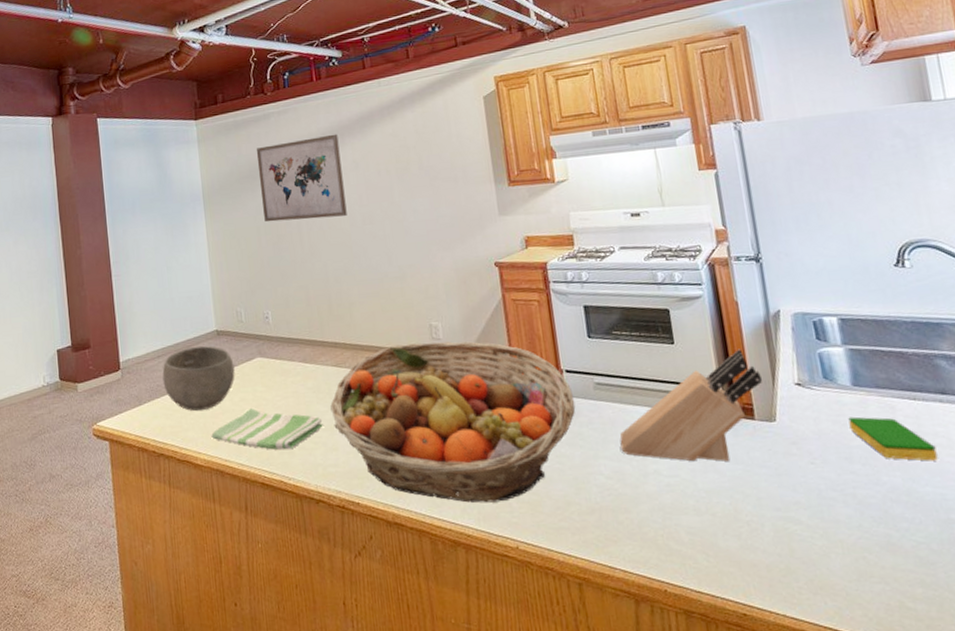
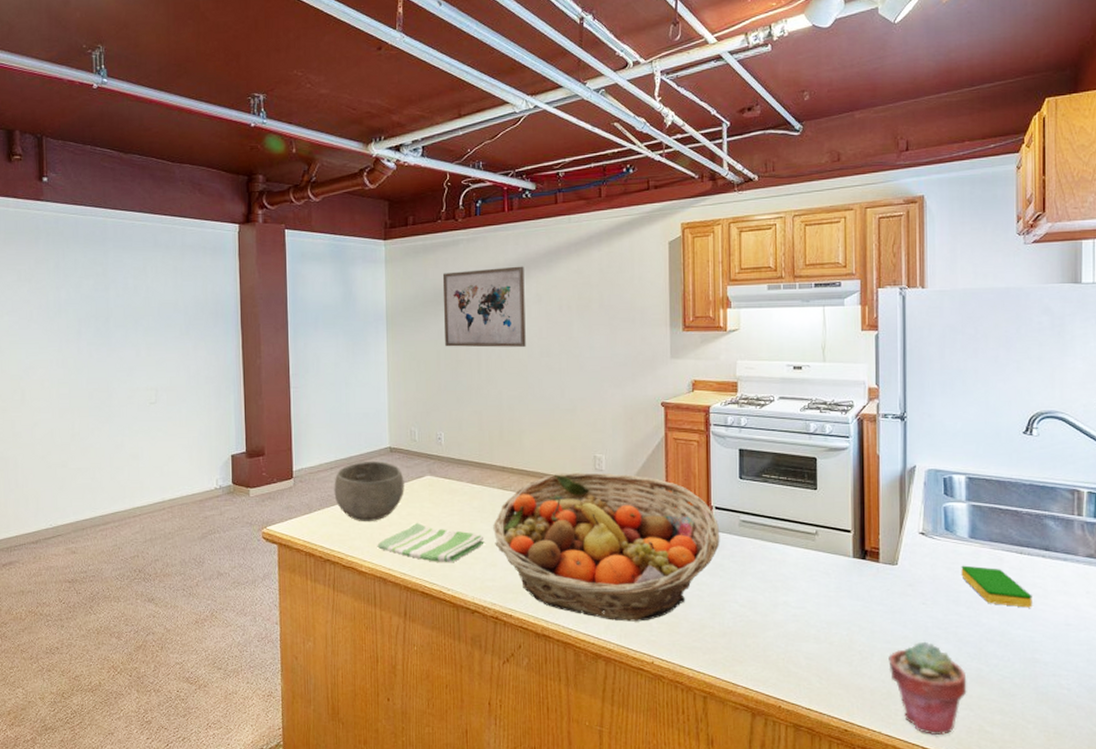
knife block: present [620,349,763,462] -> none [756,498,892,597]
potted succulent: none [781,506,879,615] -> present [888,641,967,735]

